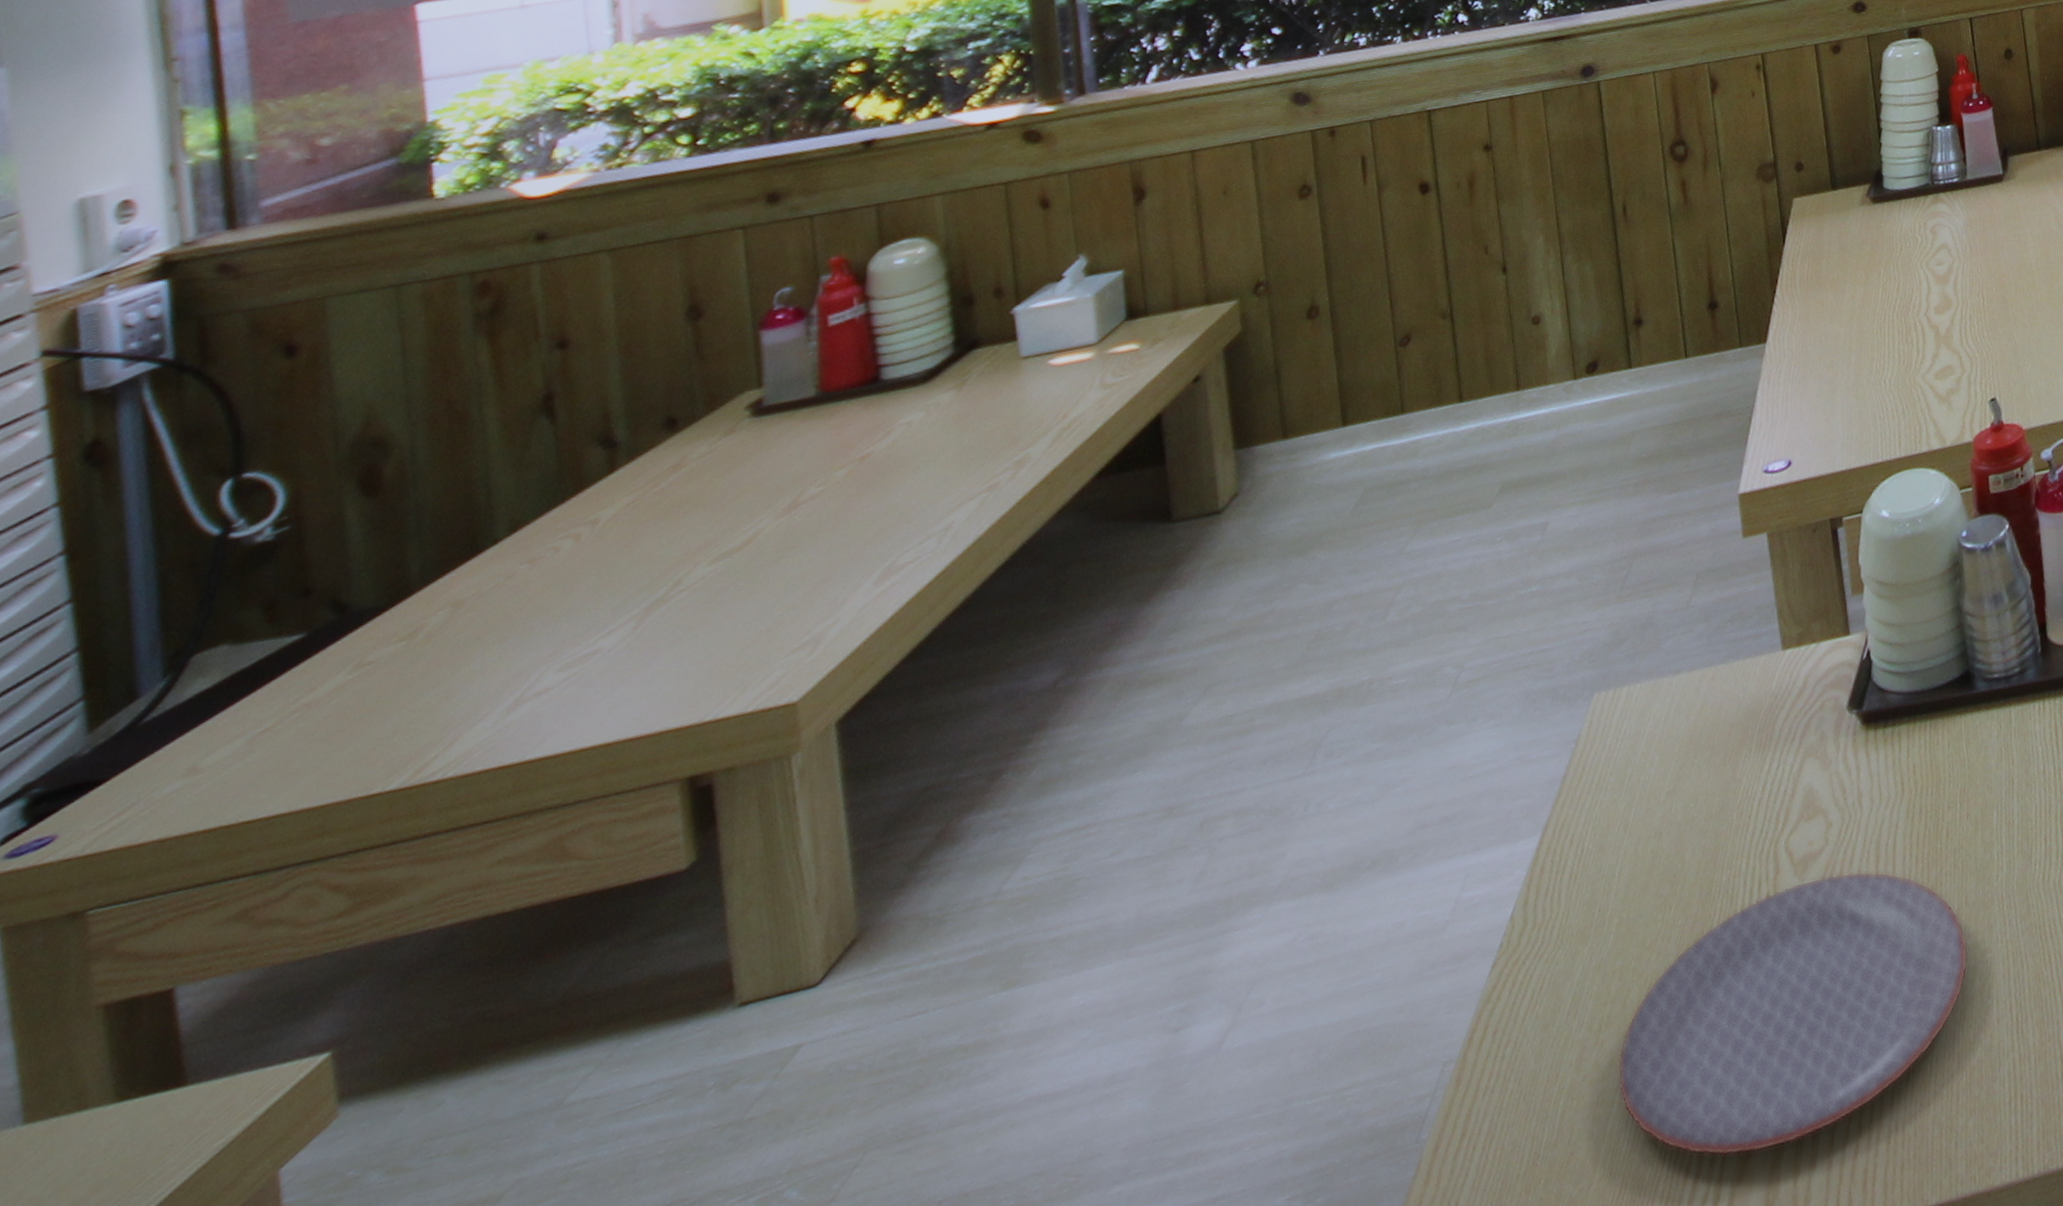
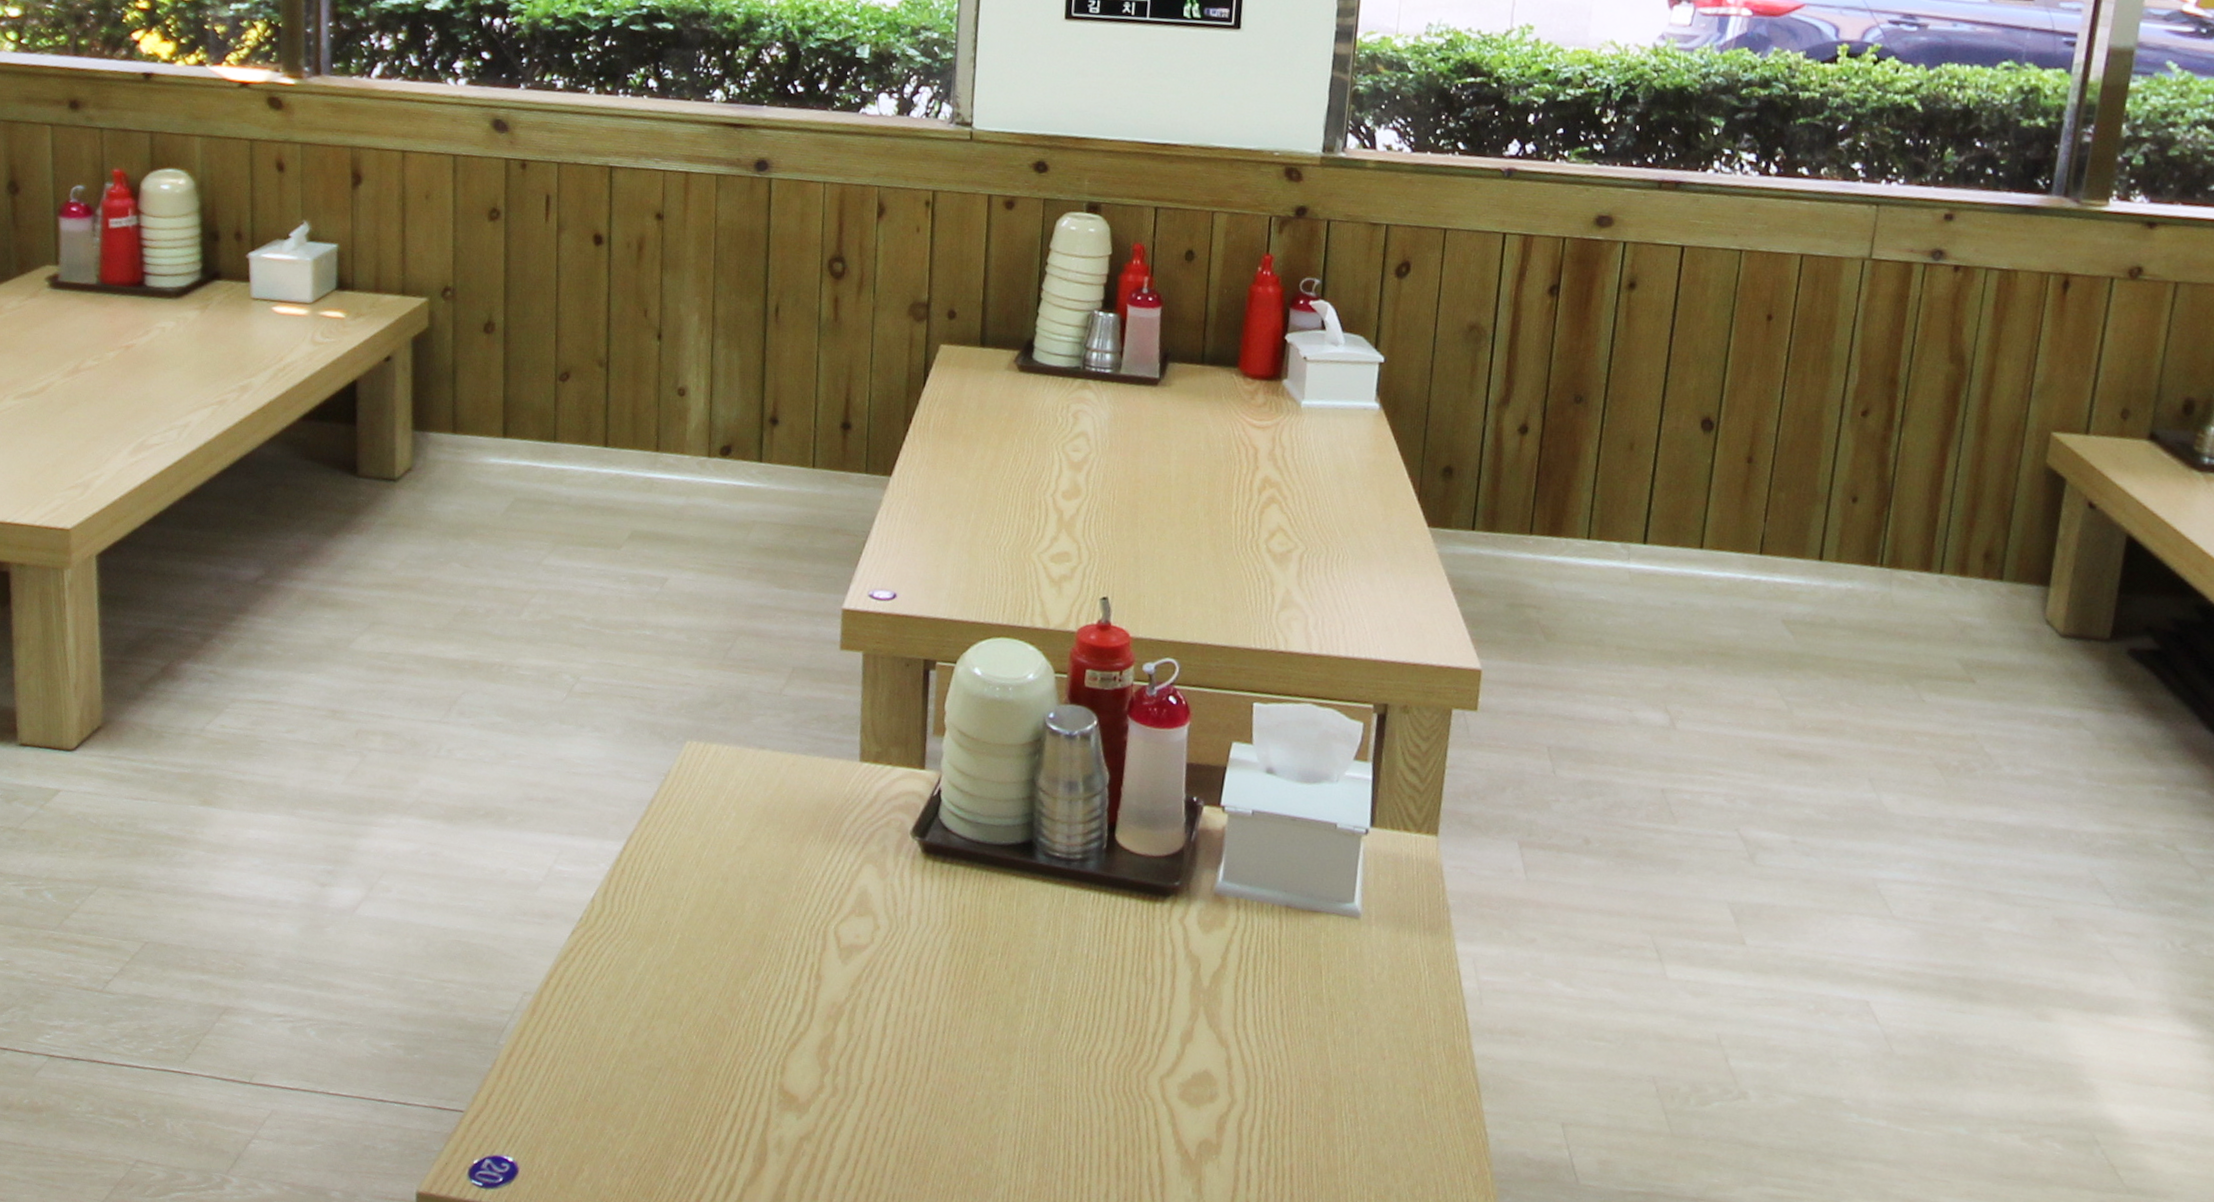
plate: present [1617,871,1969,1157] -> none [661,964,987,1174]

